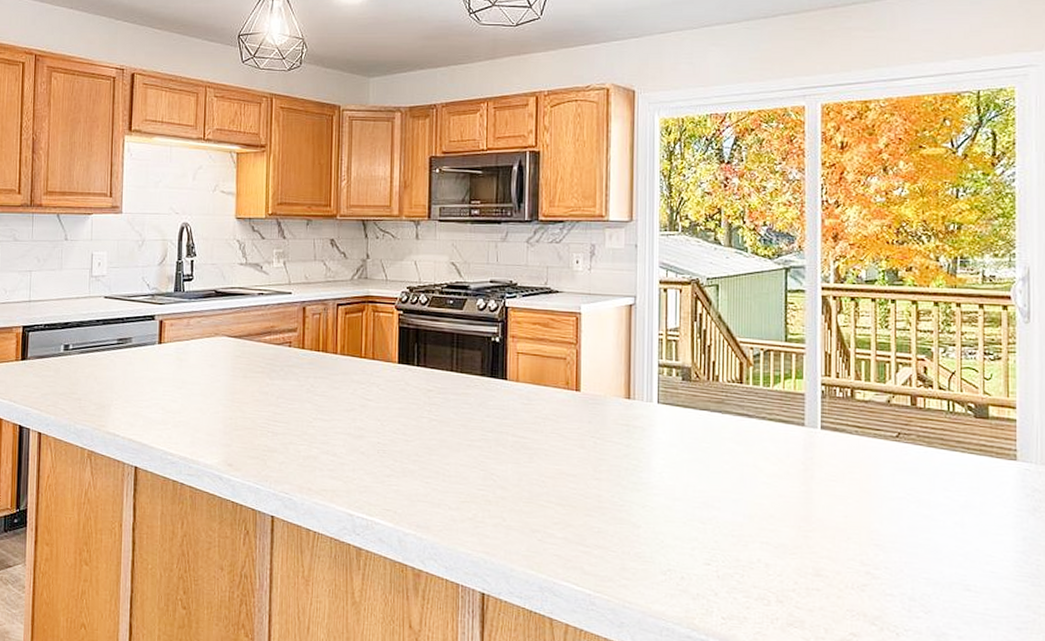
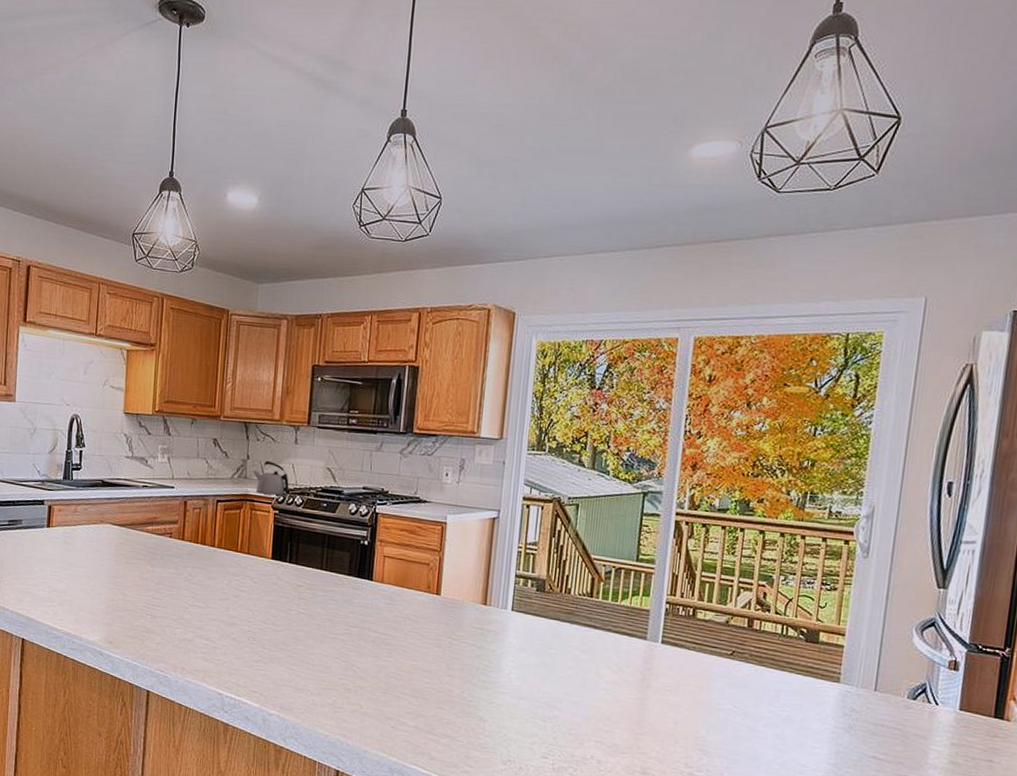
kettle: none [374,258,412,296] -> present [253,460,289,496]

